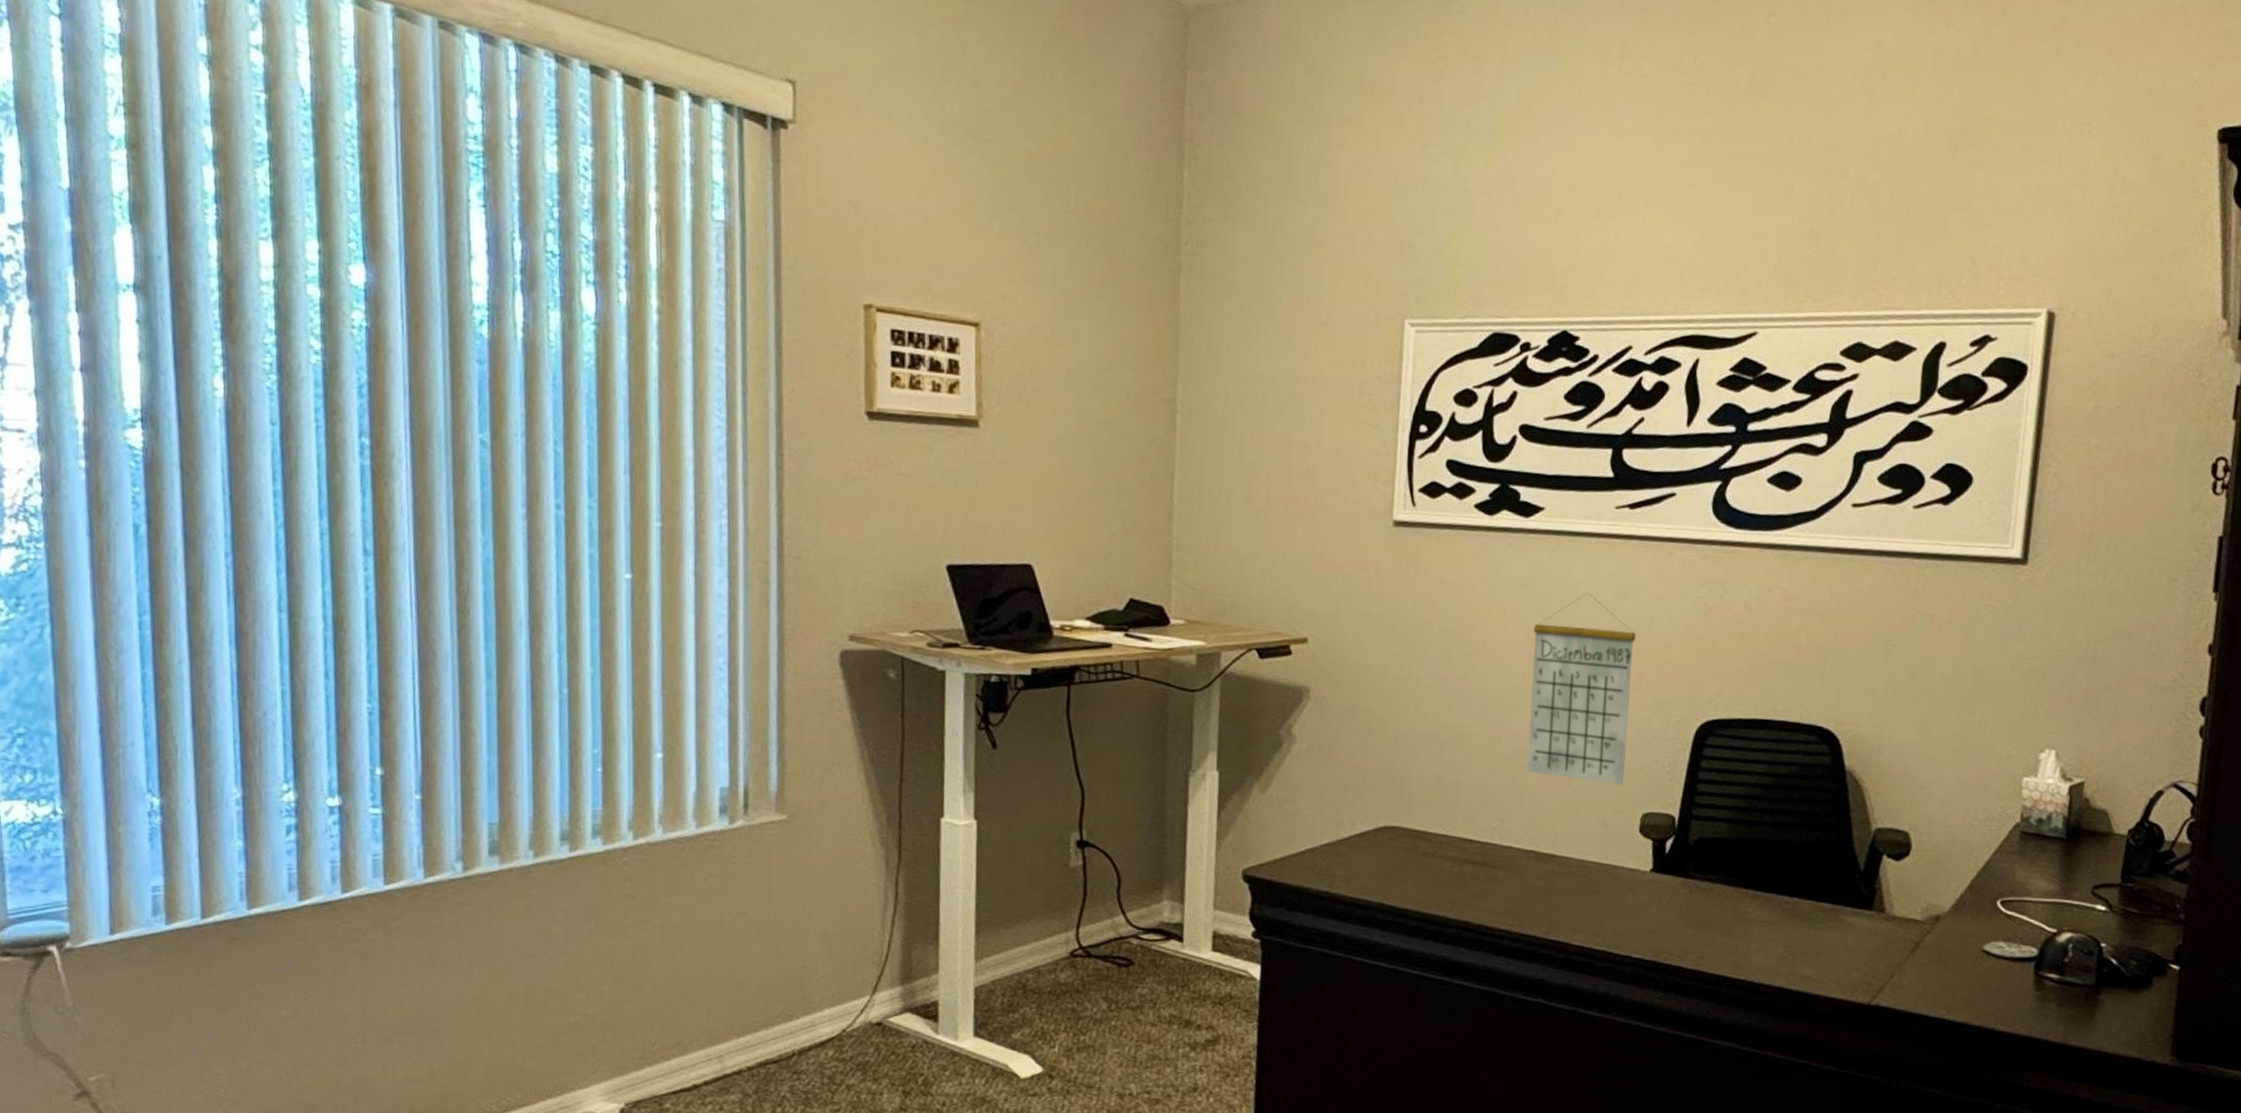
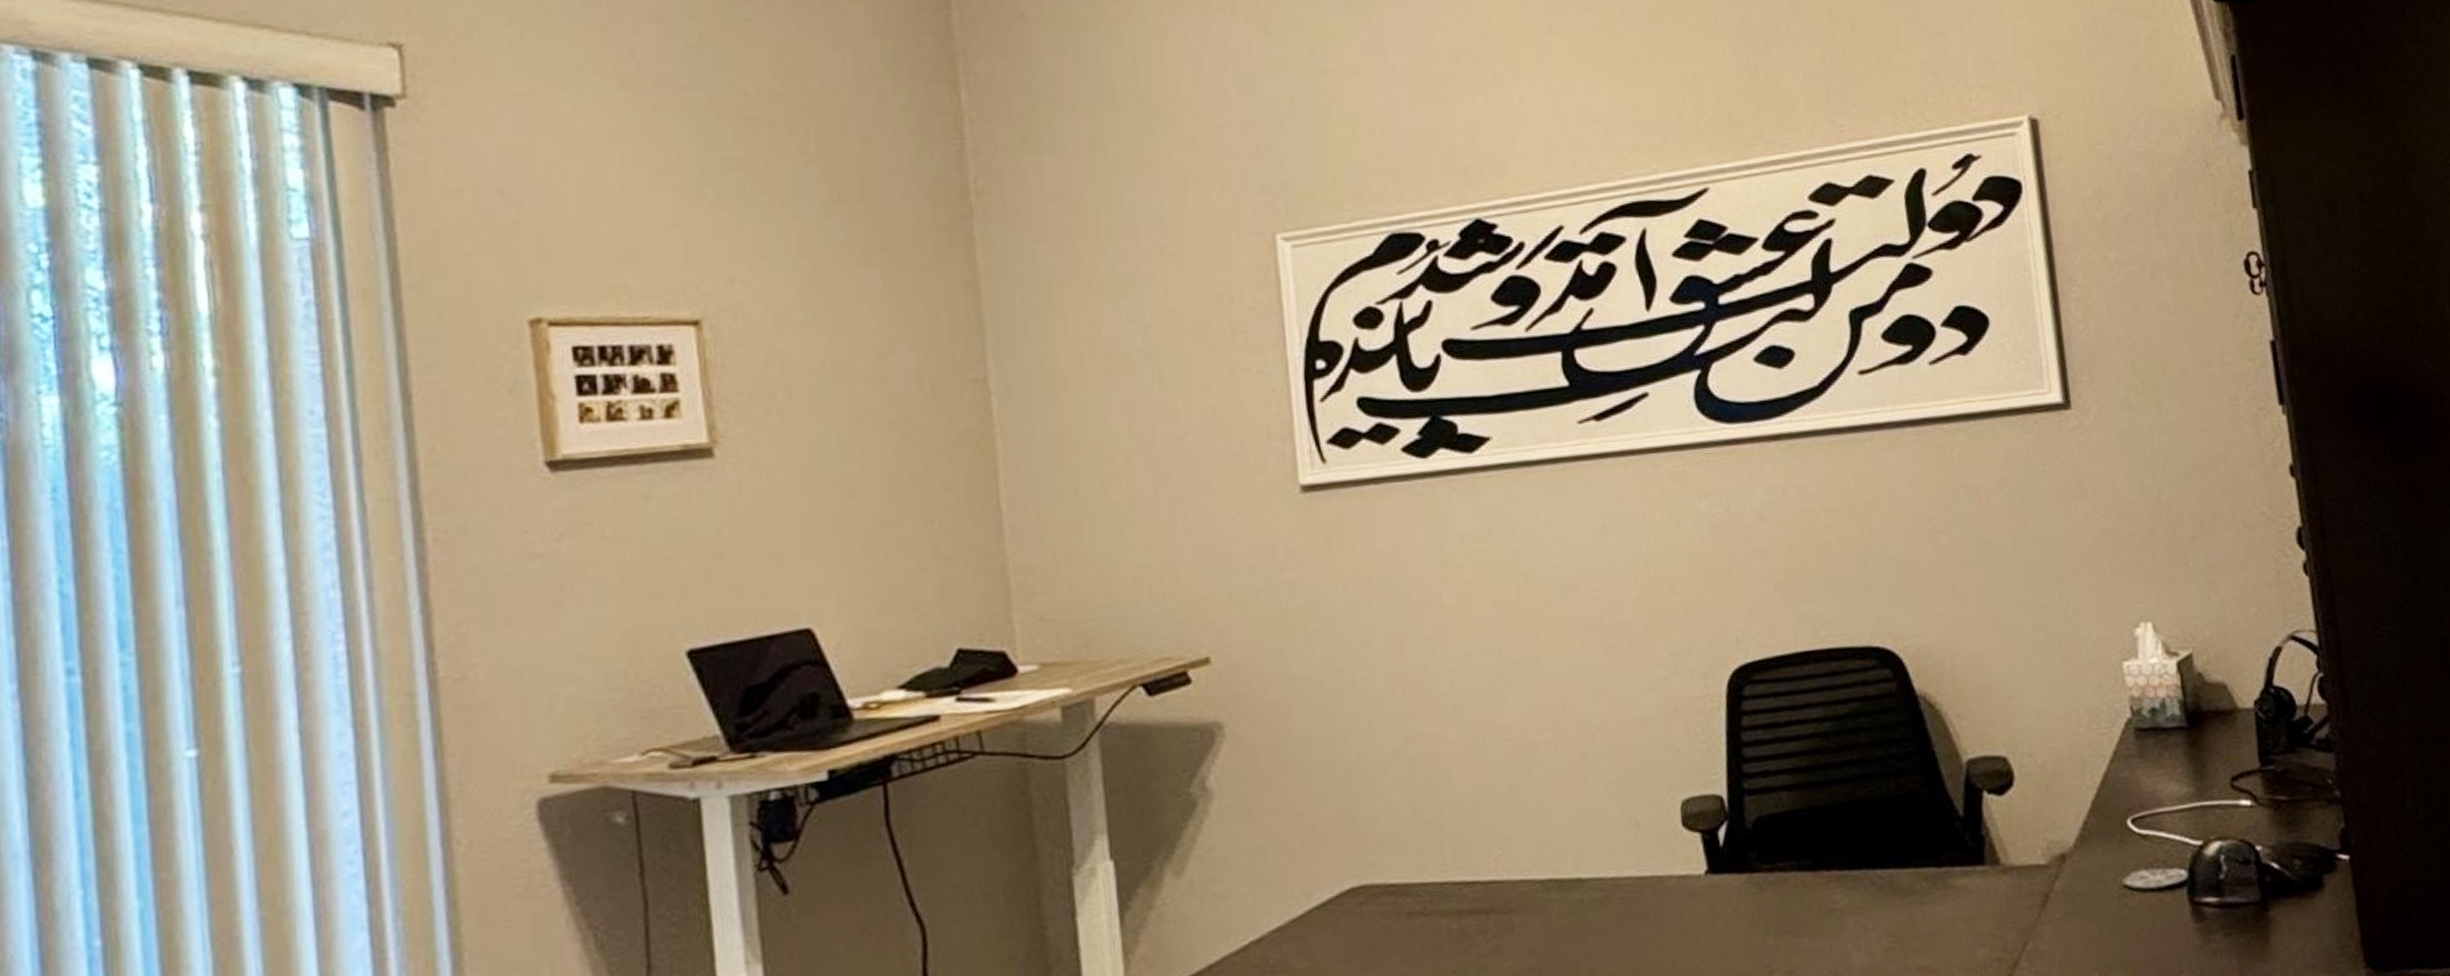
calendar: present [1526,592,1636,785] -> none [1503,533,1650,777]

